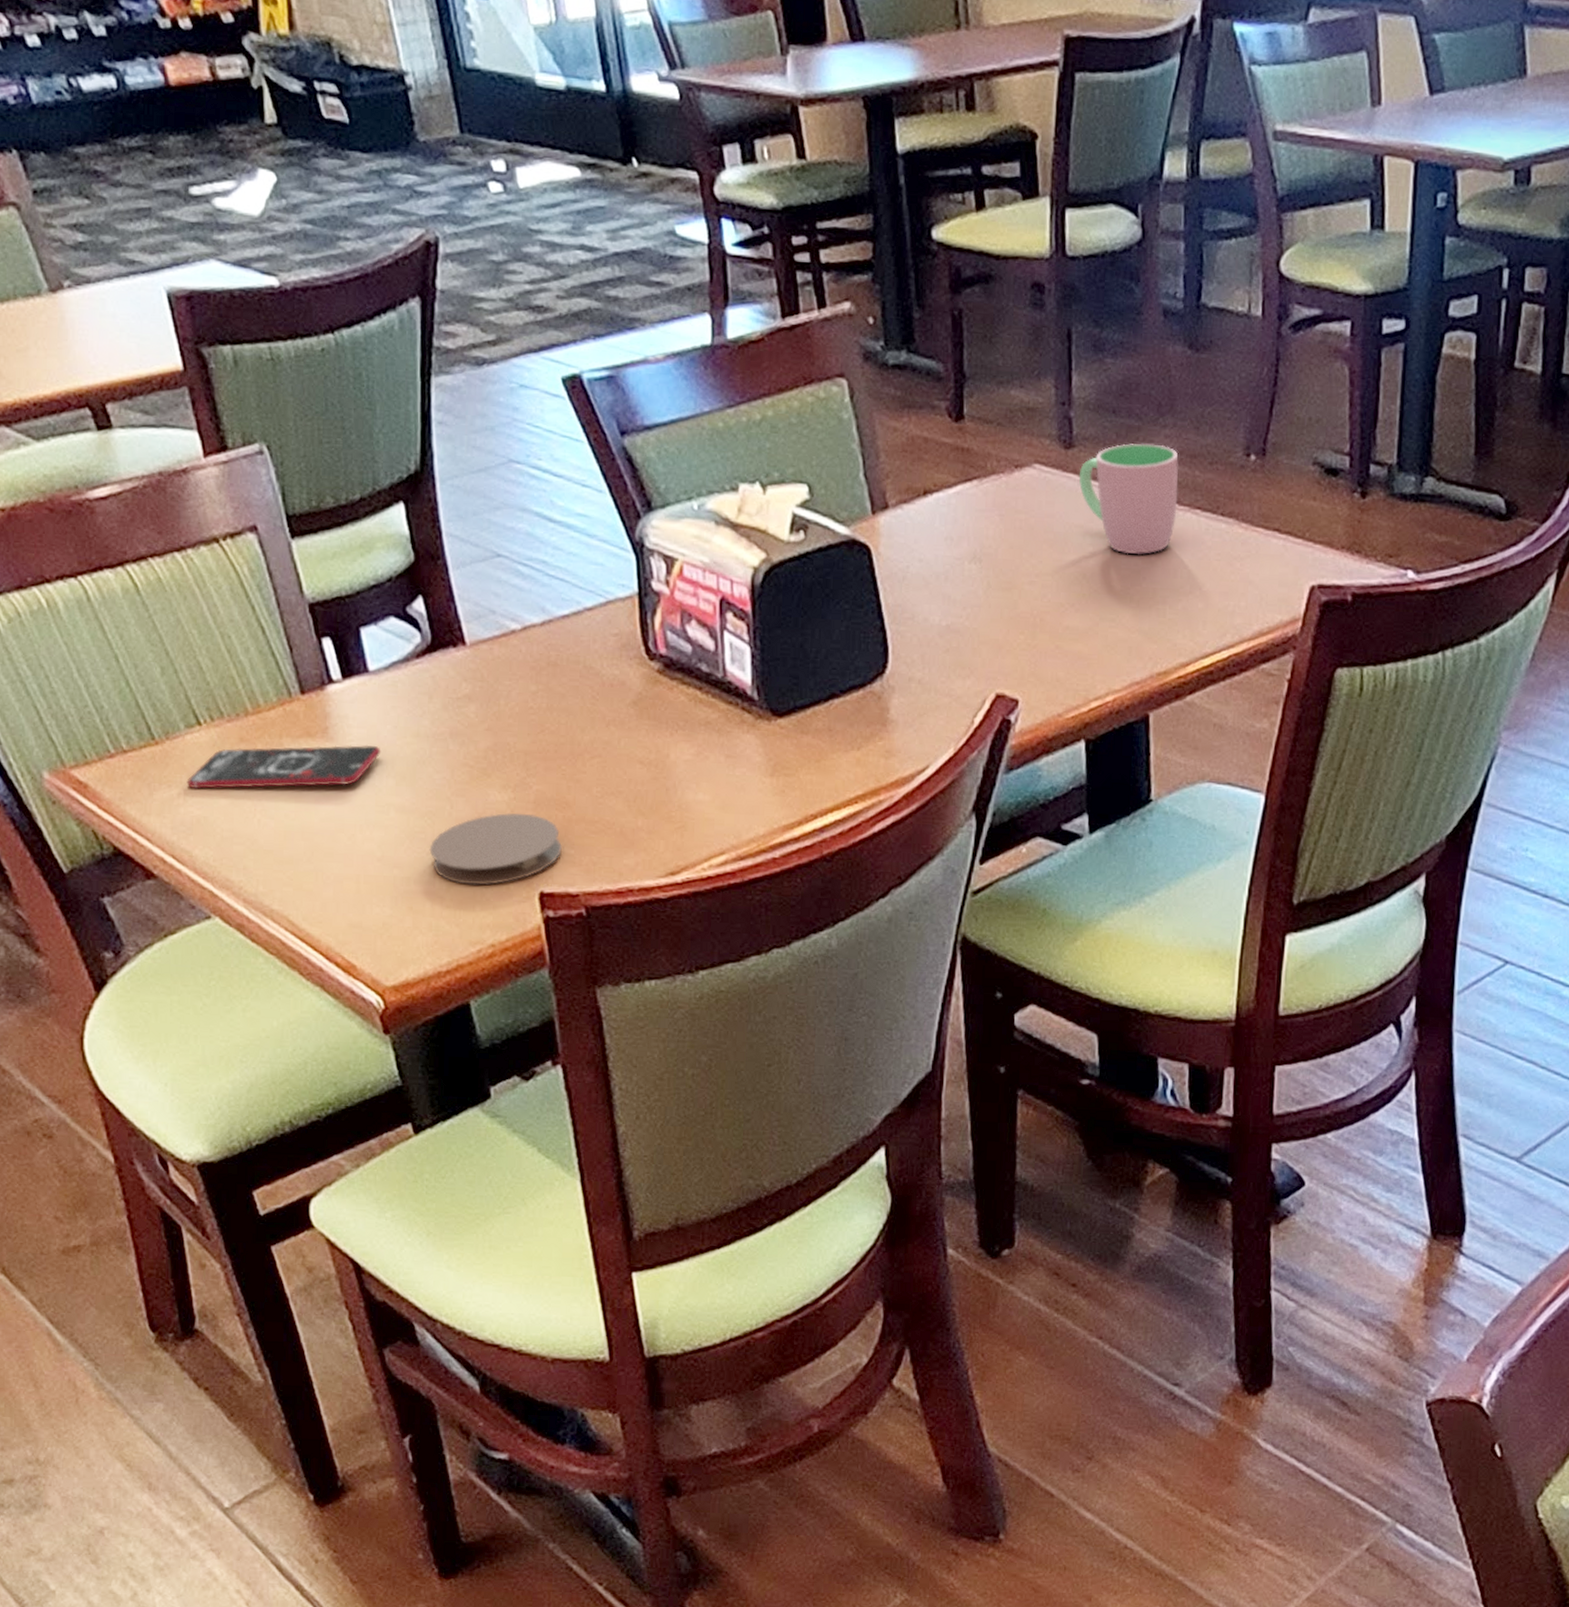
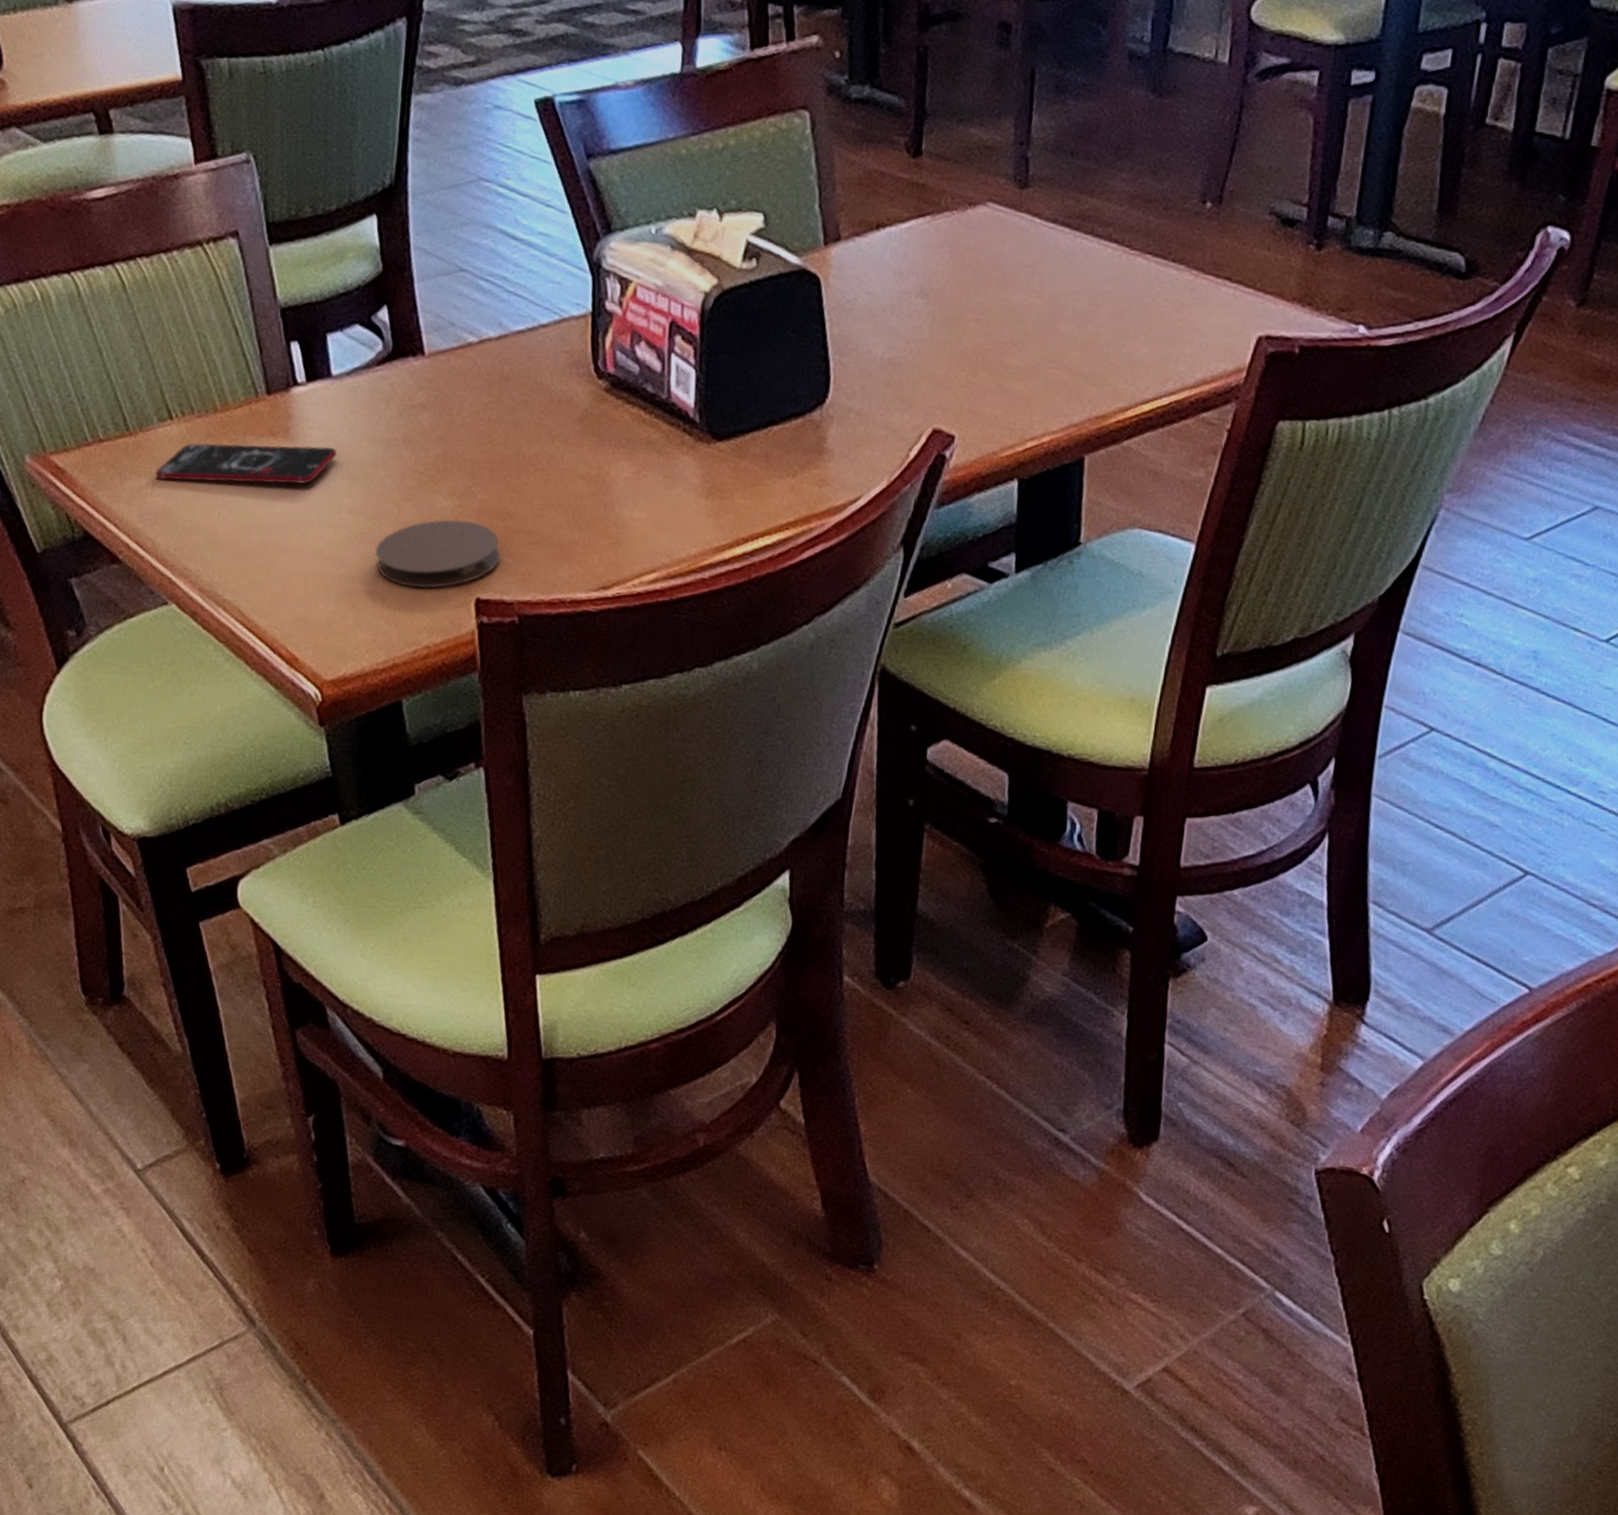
cup: present [1078,443,1179,555] -> none [1031,186,1134,297]

